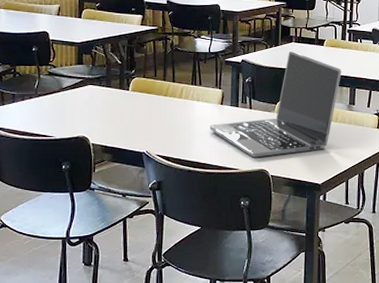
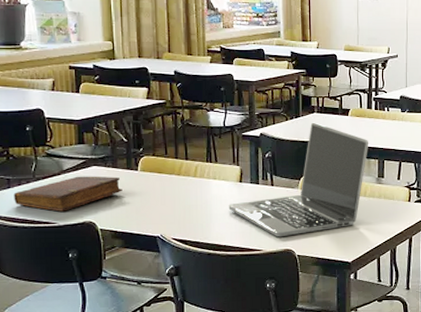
diary: none [17,94,114,126] -> present [14,176,123,212]

